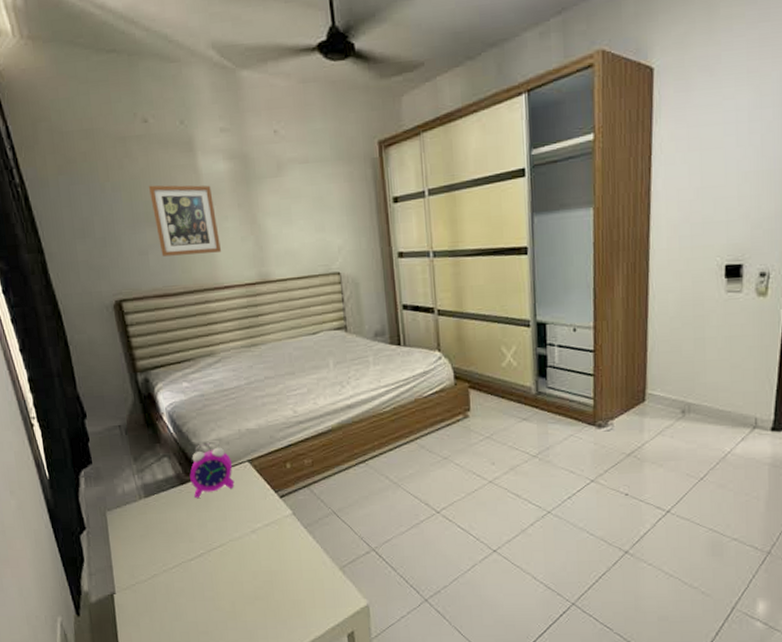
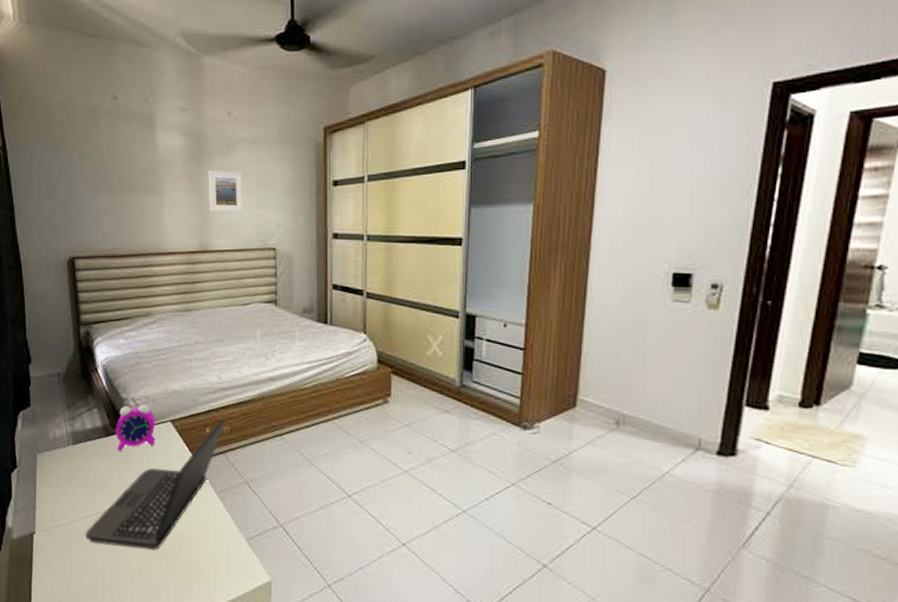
wall art: present [148,185,221,257] -> none [110,155,168,220]
laptop: none [171,450,305,594] -> present [86,417,225,550]
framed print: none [259,194,302,240] -> present [208,170,243,212]

